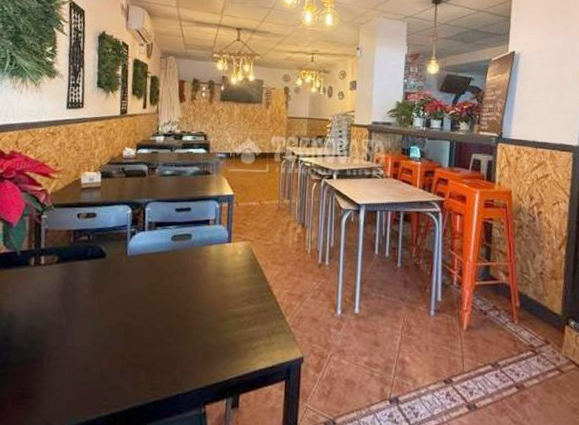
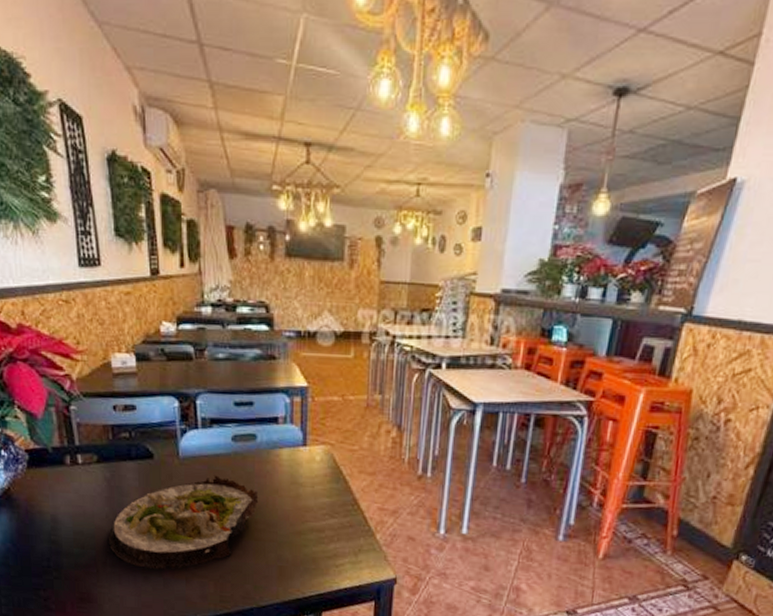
salad plate: none [56,270,191,360] -> present [108,475,259,570]

